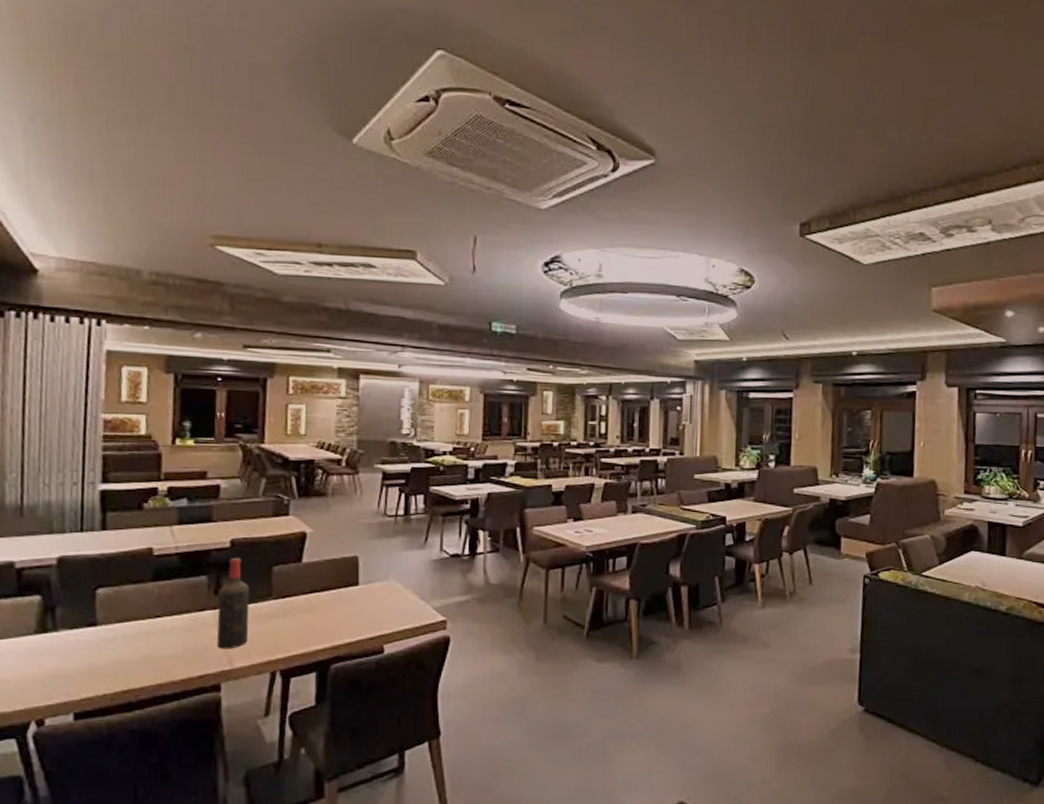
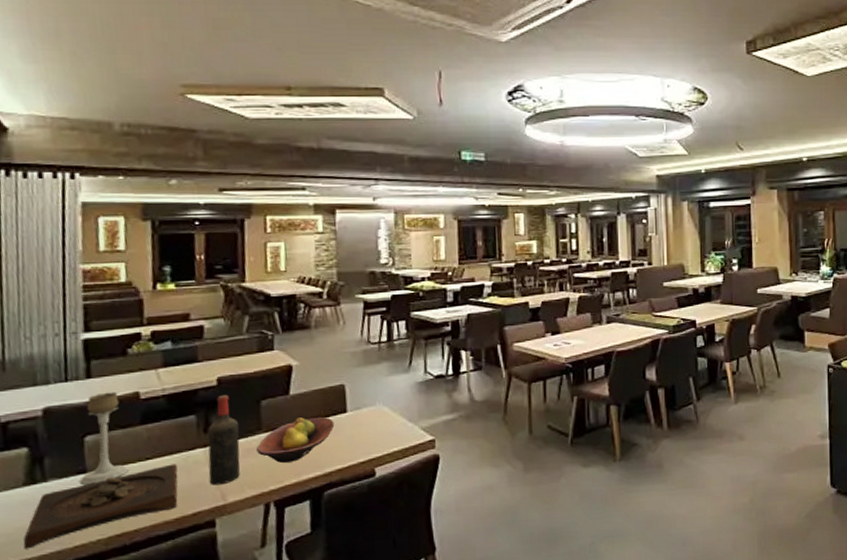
wooden tray: none [31,624,186,697] -> present [23,464,178,549]
candle holder: none [89,545,139,637] -> present [79,391,130,484]
fruit bowl: none [266,587,346,632] -> present [257,417,335,463]

